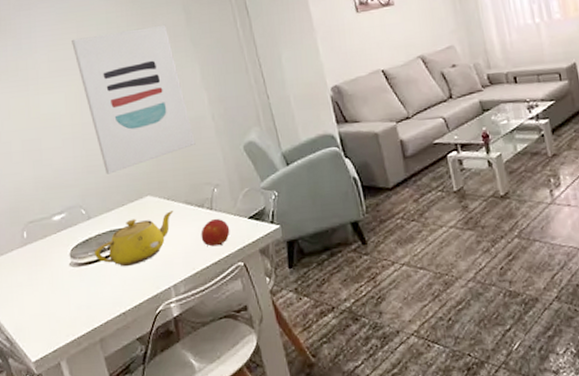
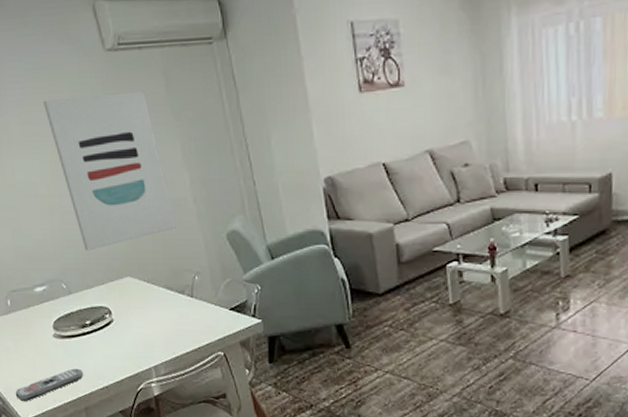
remote control: none [25,296,100,341] -> present [15,368,84,402]
teapot: present [94,211,174,267] -> none [76,294,154,344]
fruit: present [201,218,230,247] -> none [181,306,211,334]

